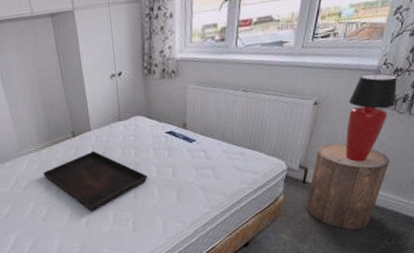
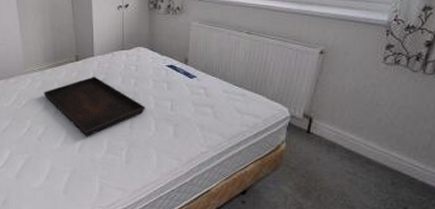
stool: present [306,143,390,230] -> none [310,95,404,191]
table lamp: present [345,73,397,163] -> none [354,28,409,118]

